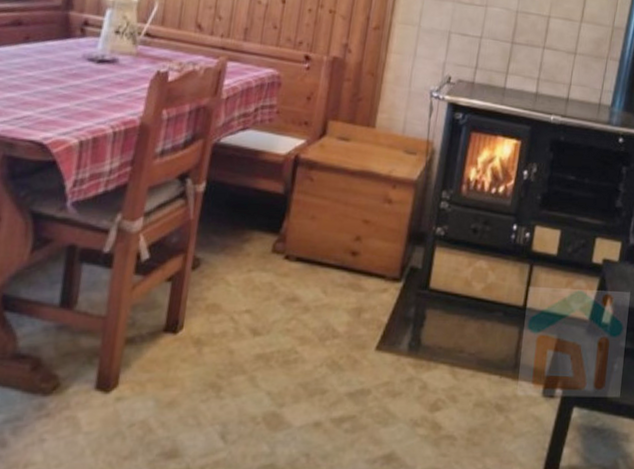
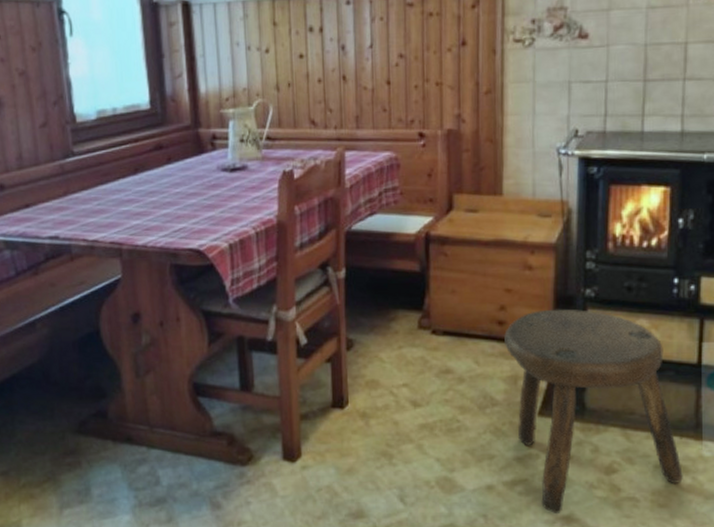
stool: none [353,243,498,453] -> present [504,309,683,515]

